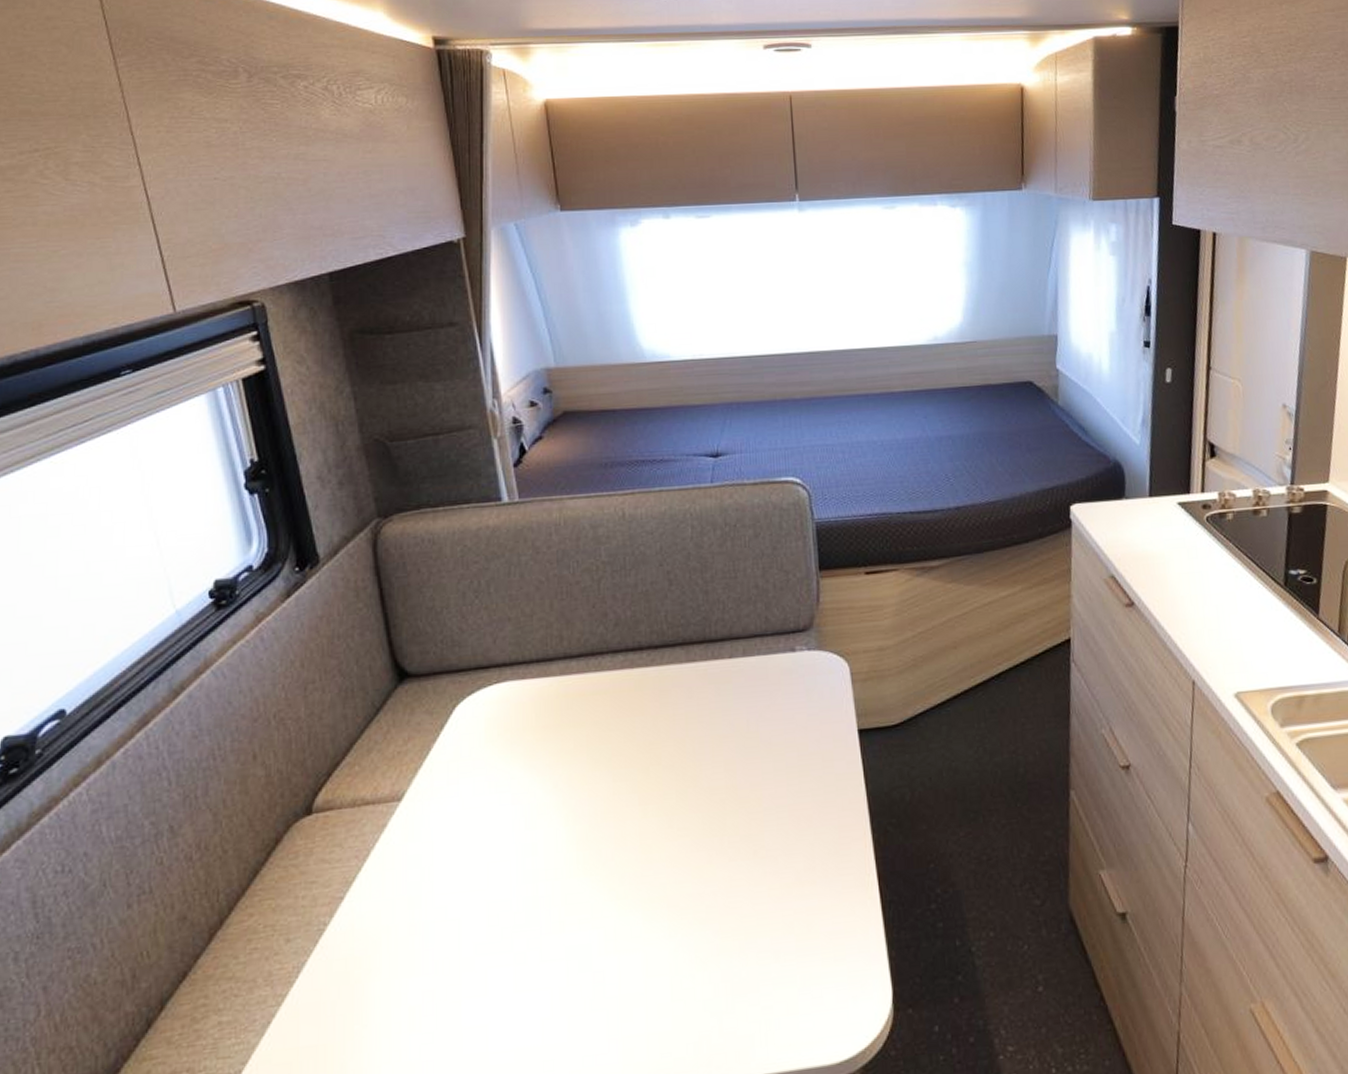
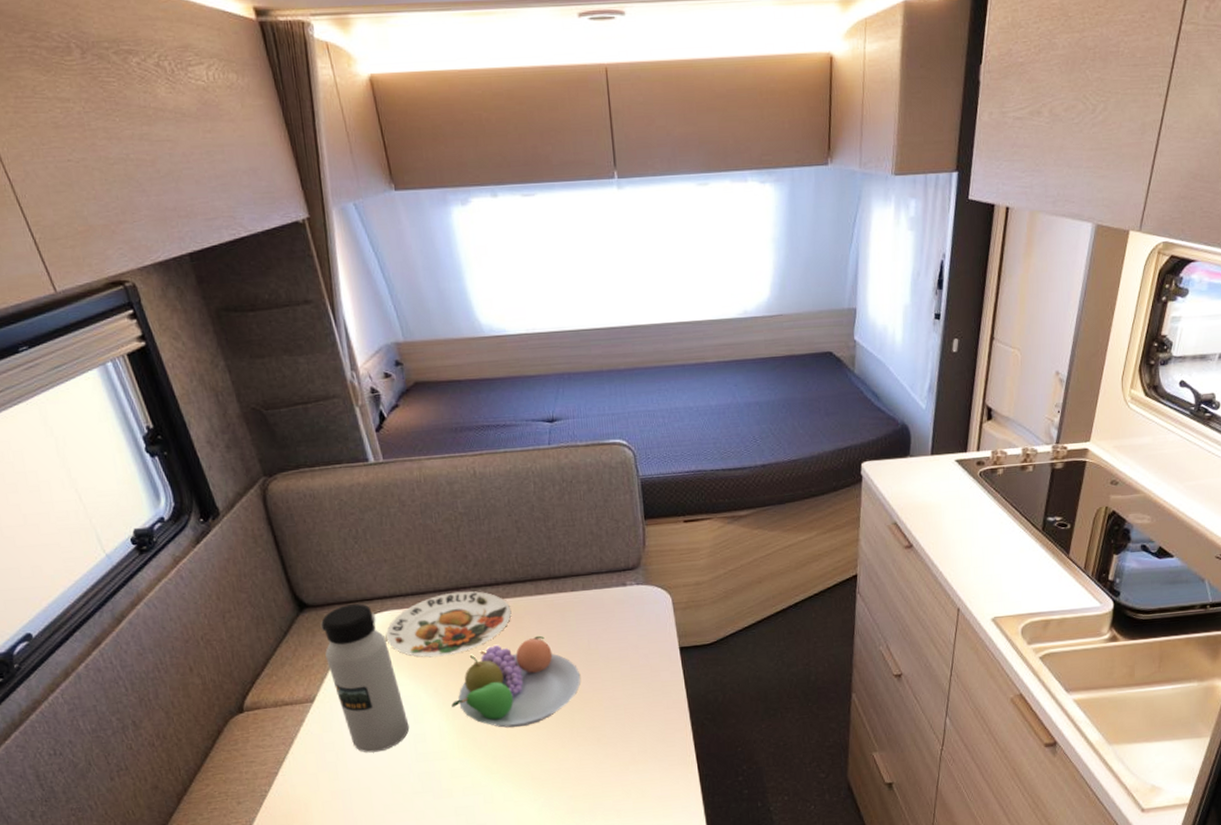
water bottle: none [422,673,518,870] -> present [320,604,410,753]
plate: none [500,657,656,742] -> present [386,591,512,658]
fruit bowl: none [573,714,736,836] -> present [451,635,581,728]

